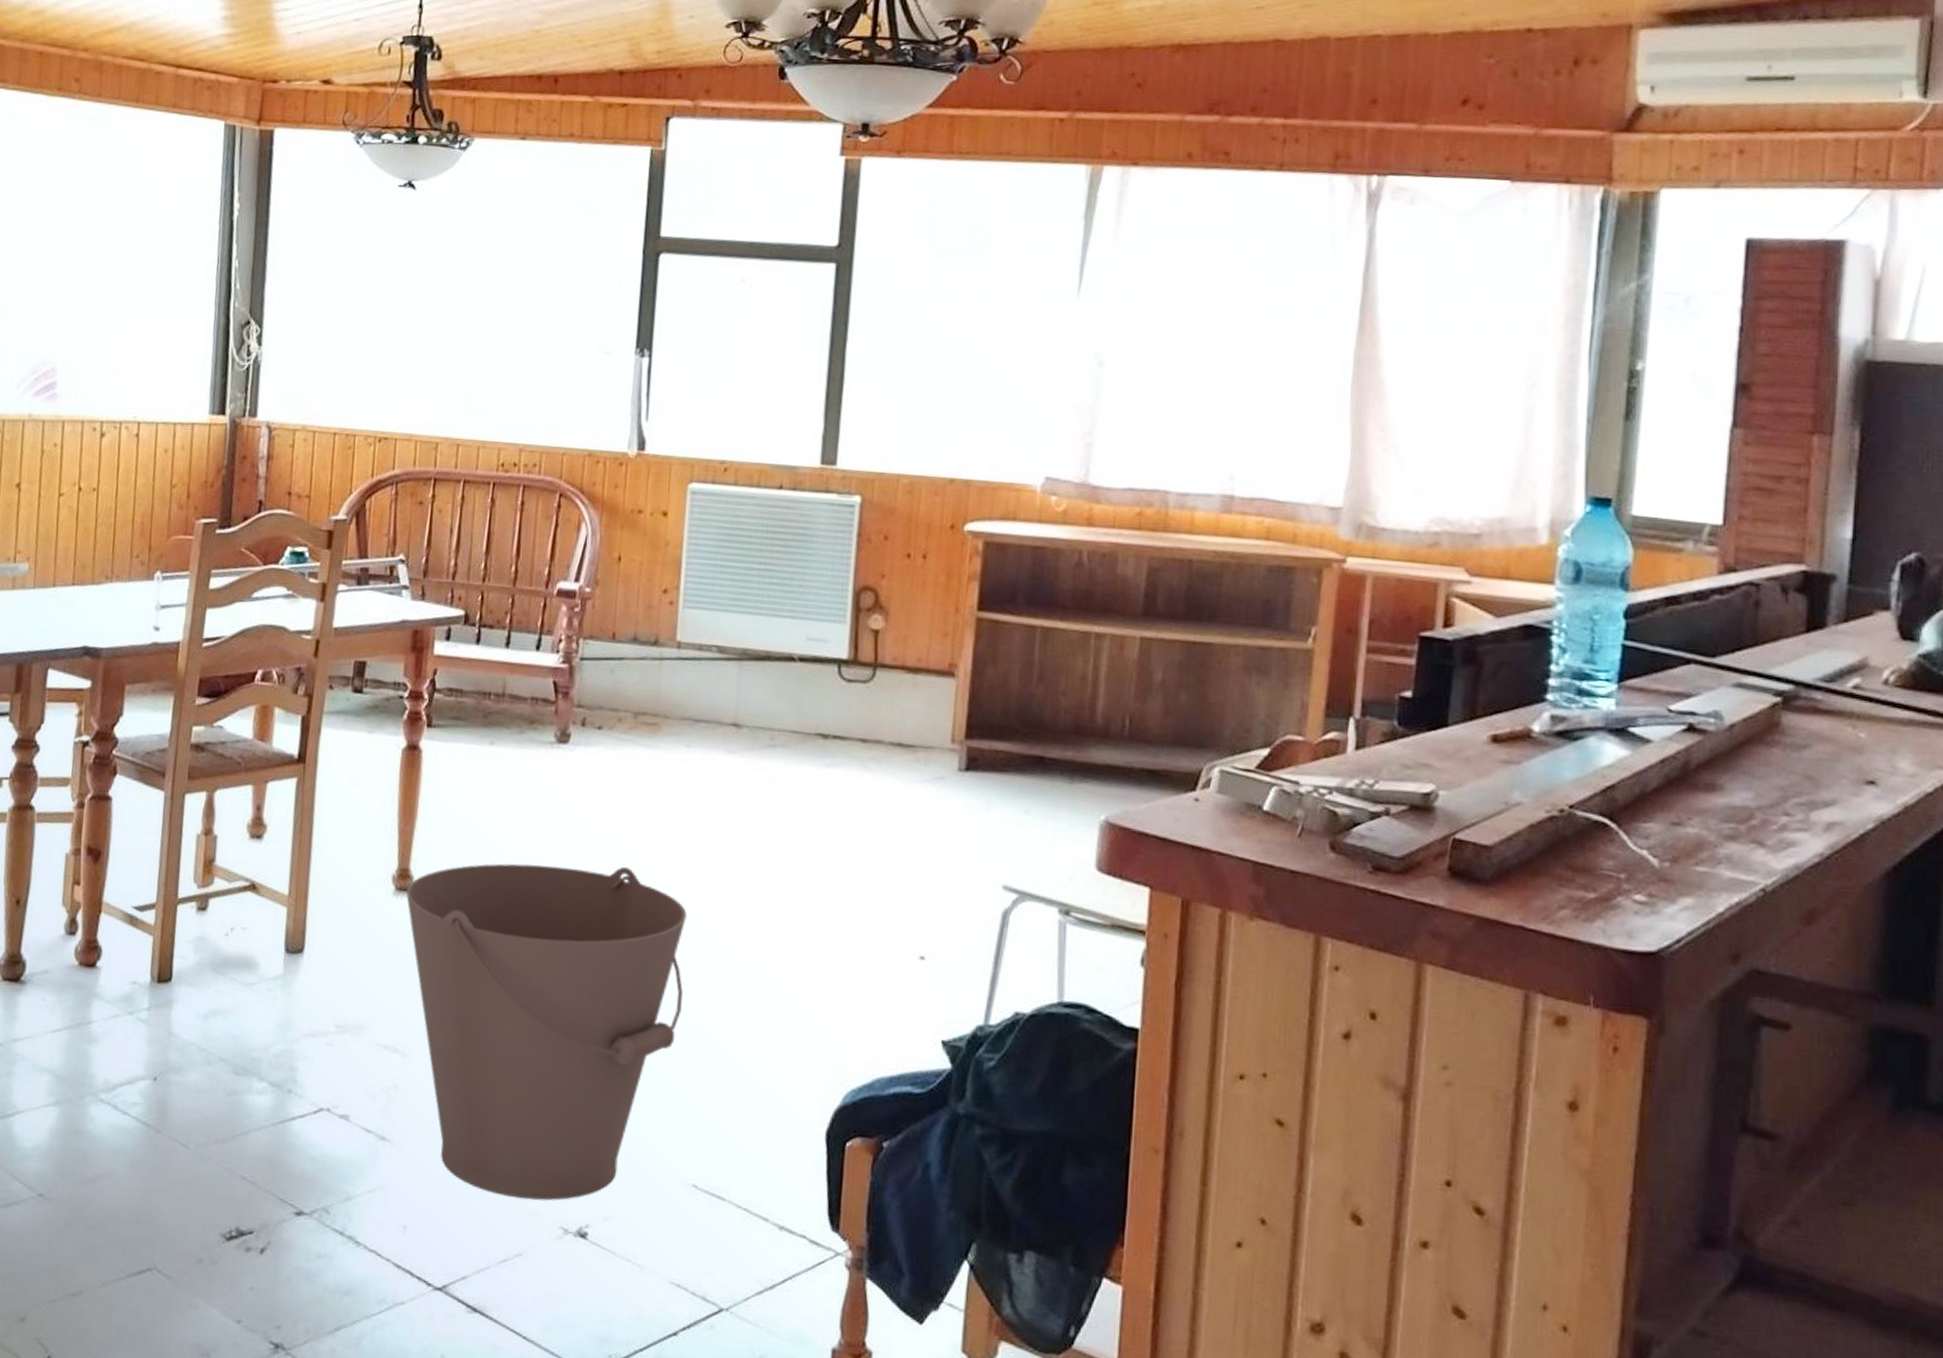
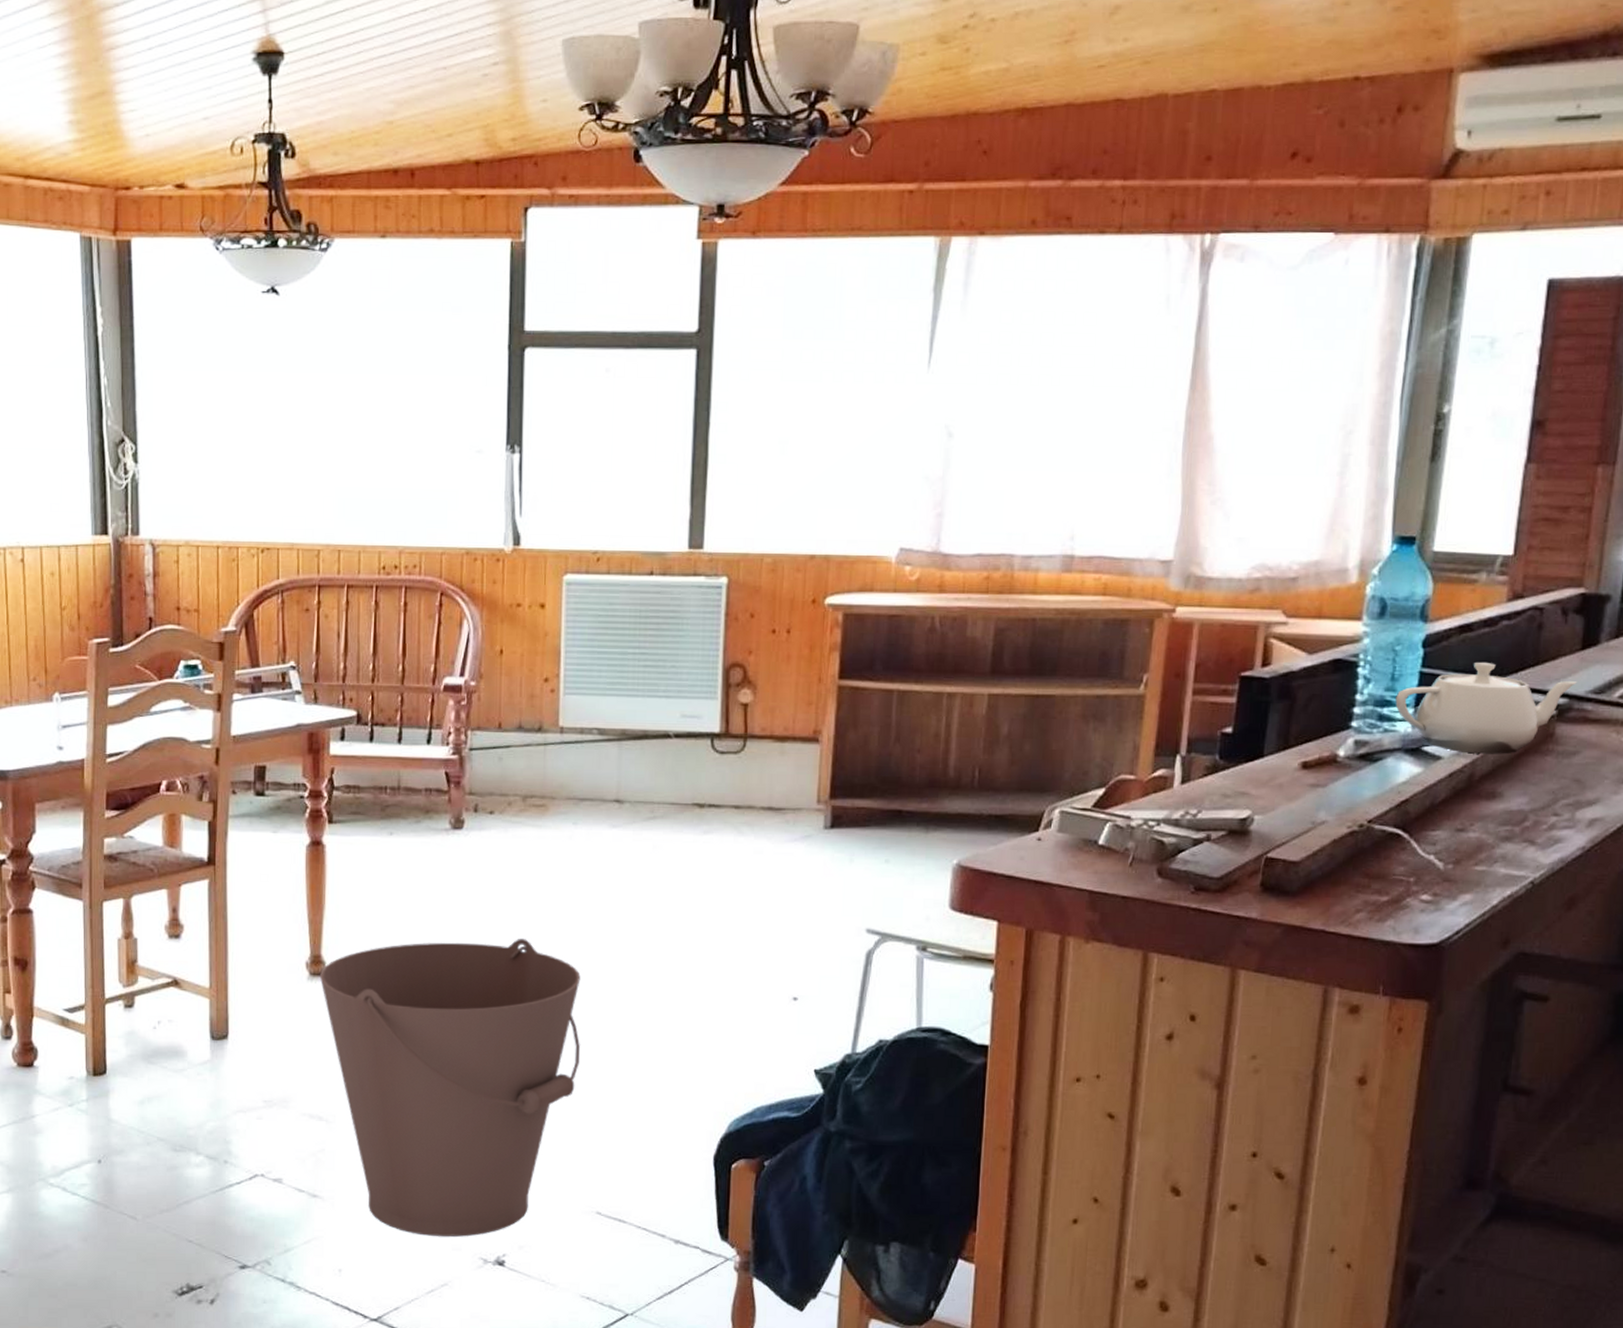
teapot: none [1596,637,1803,743] -> present [1395,661,1577,754]

